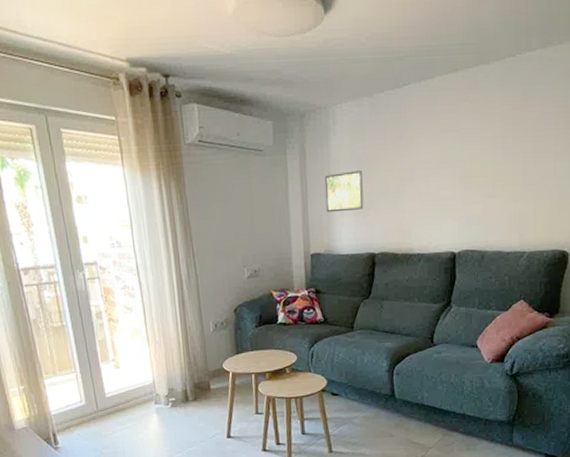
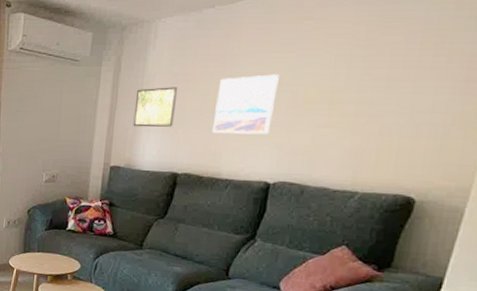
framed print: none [399,152,449,211] -> present [212,74,279,135]

